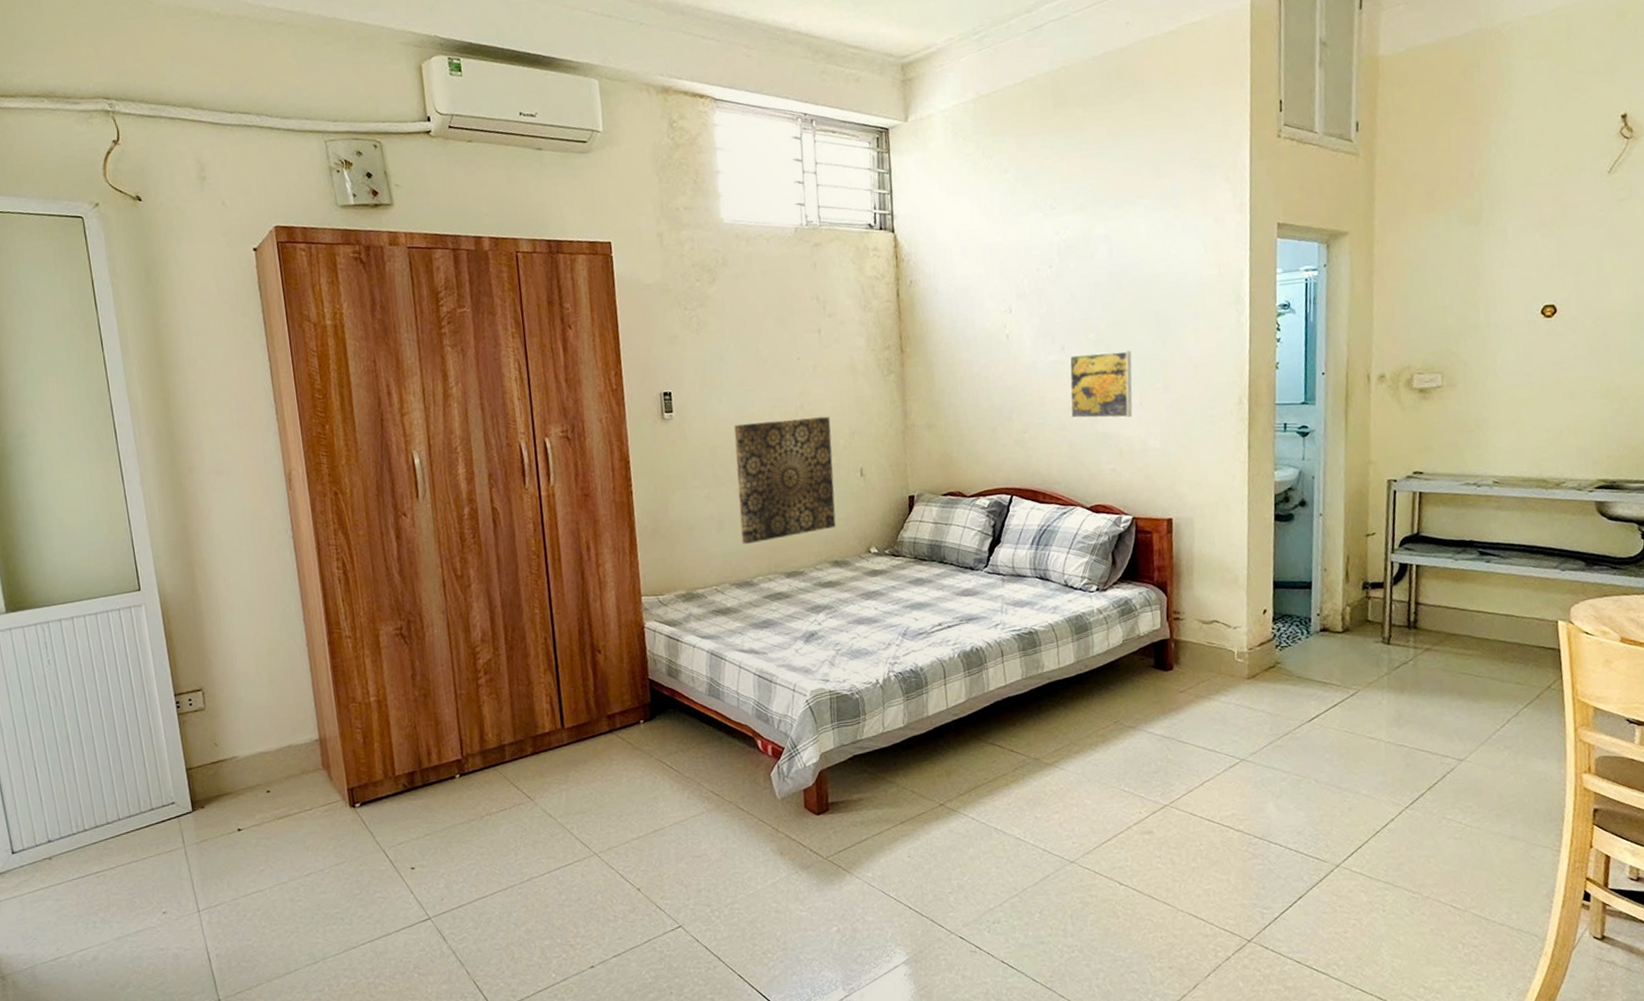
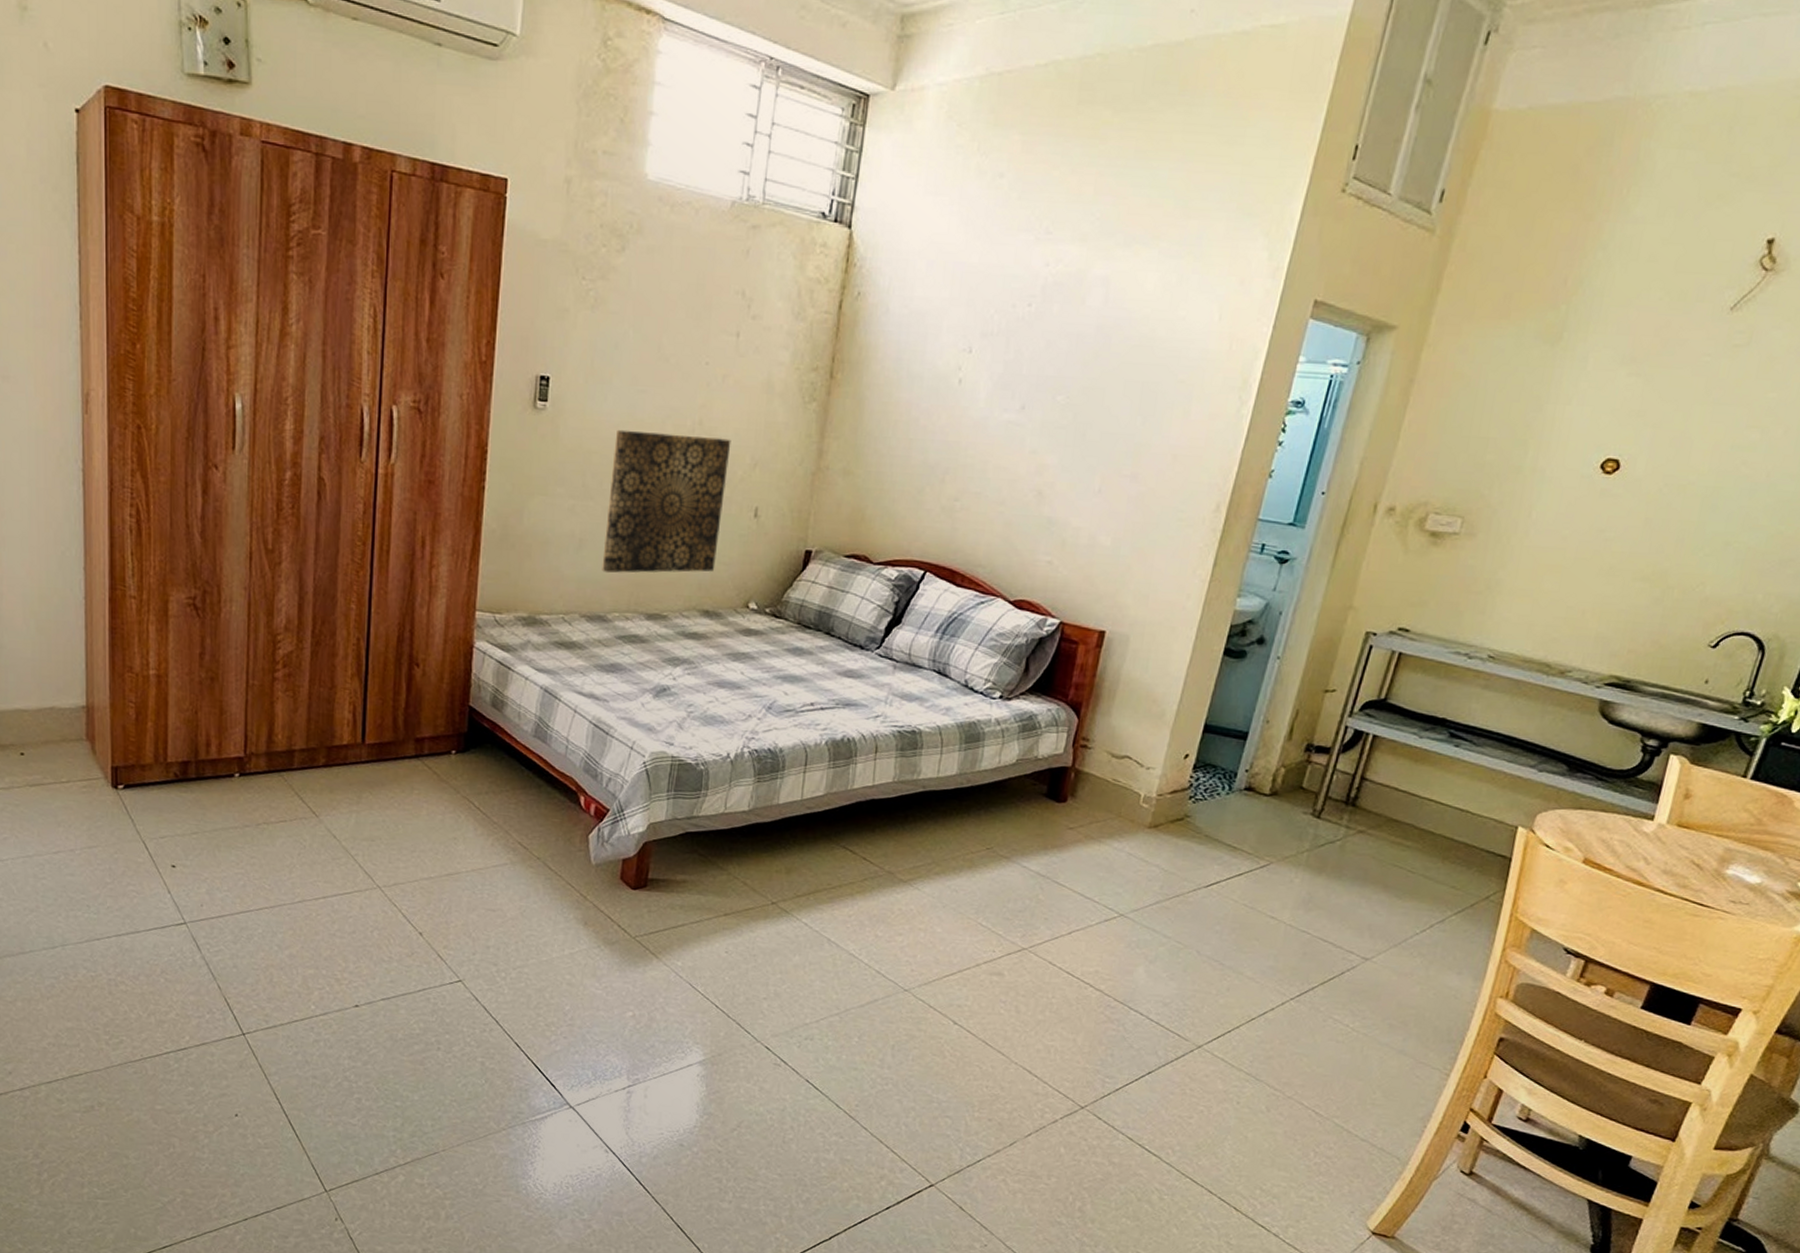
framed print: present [1069,350,1133,419] -> none [1014,417,1103,504]

